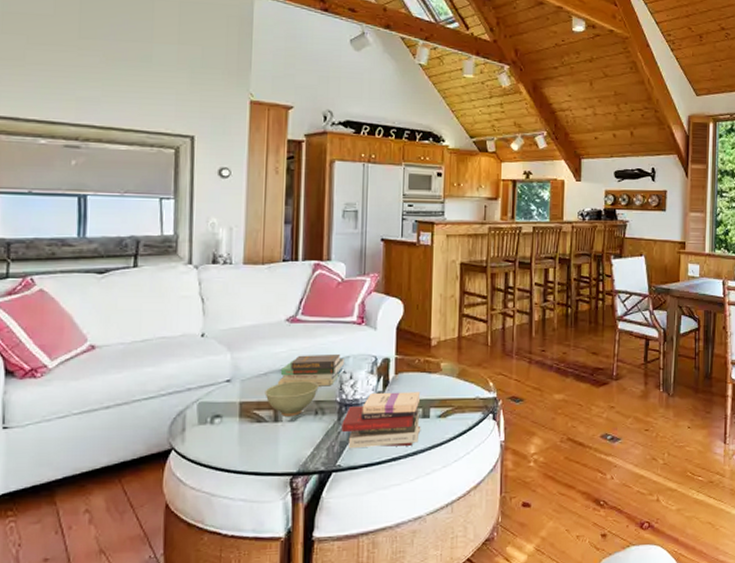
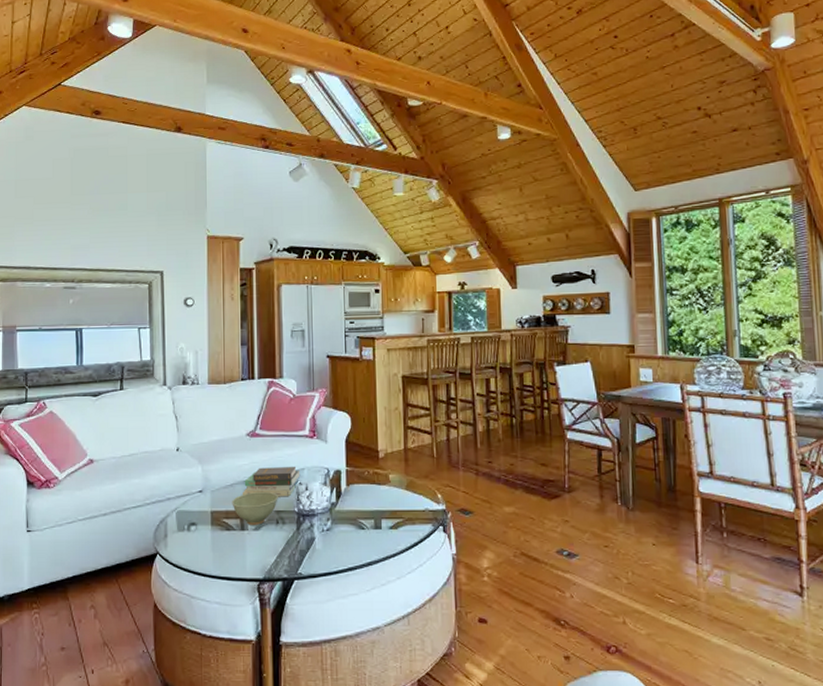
books: present [341,392,421,449] -> none [301,503,374,558]

